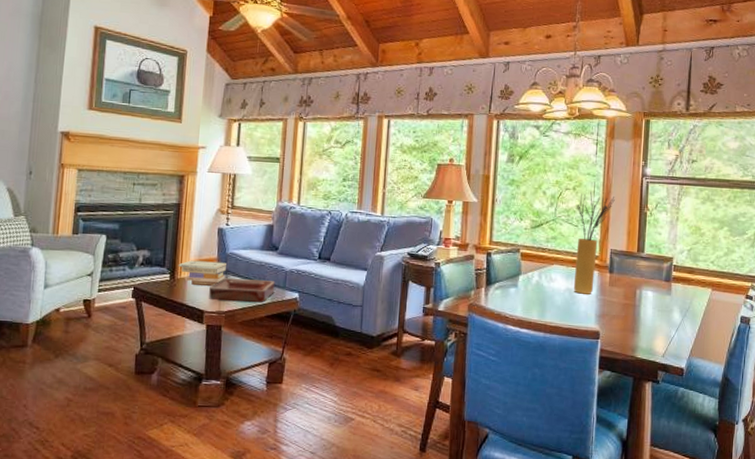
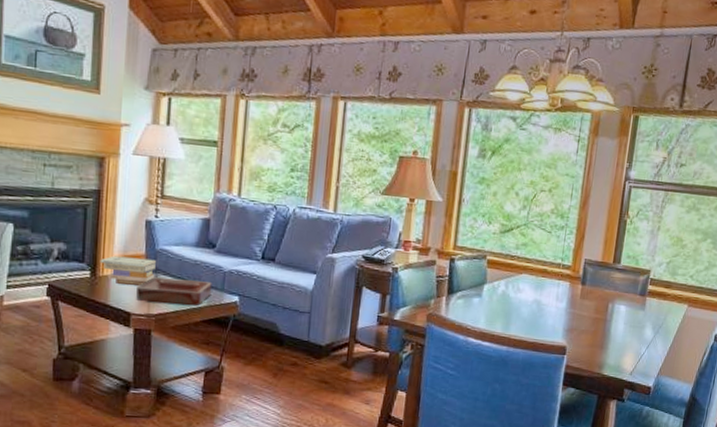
vase: present [573,191,615,294] -> none [541,194,594,307]

